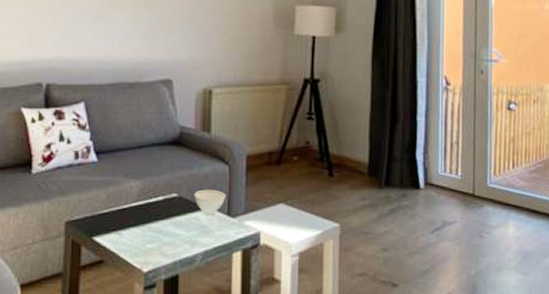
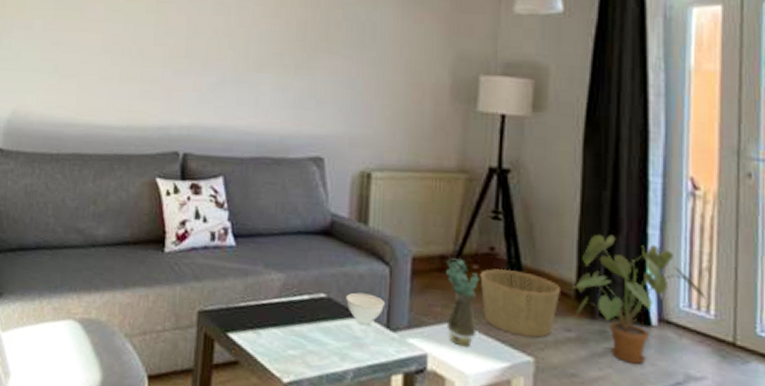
vase: none [273,151,299,223] -> present [446,255,480,347]
basket: none [299,157,358,208] -> present [480,268,562,338]
house plant: none [367,124,458,218] -> present [573,234,711,364]

